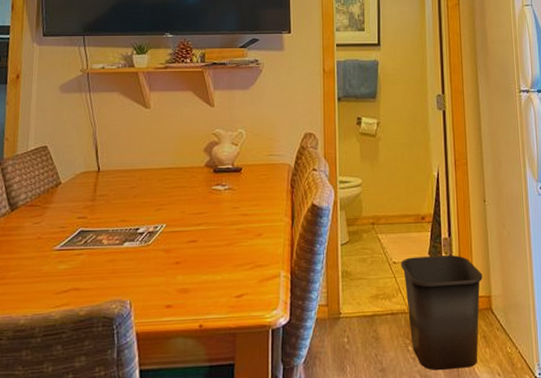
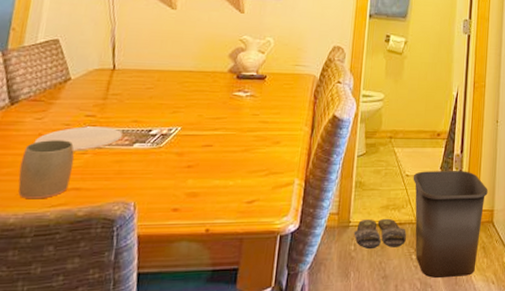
mug: none [24,242,72,301] -> present [18,140,75,200]
plate: none [34,227,114,253] -> present [34,126,124,152]
slippers: none [345,308,400,341] -> present [353,218,406,248]

